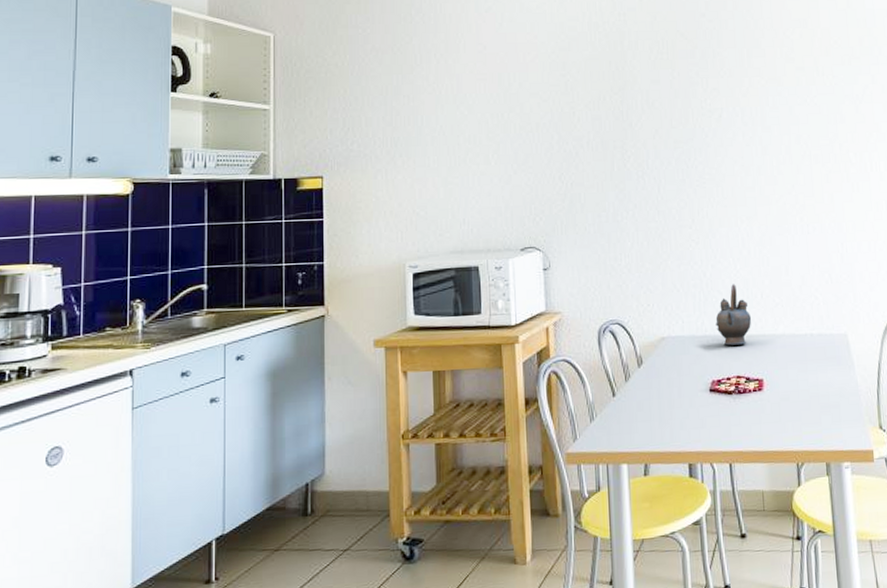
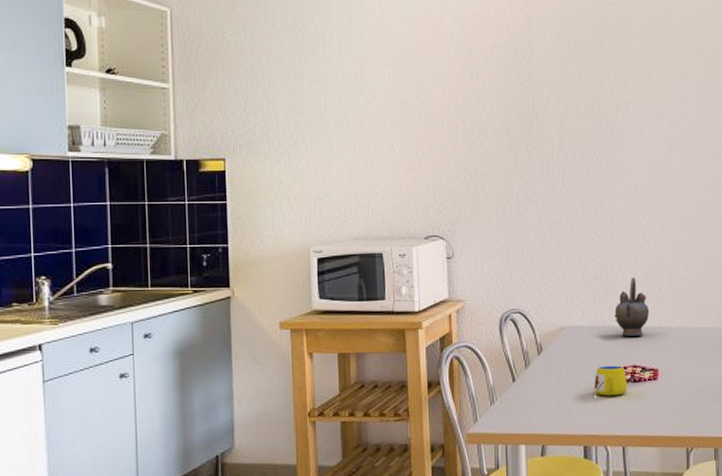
mug: none [697,376,732,410] -> present [594,366,627,397]

